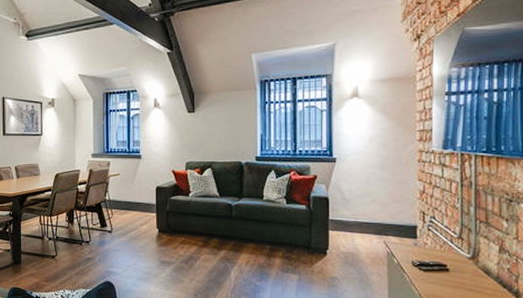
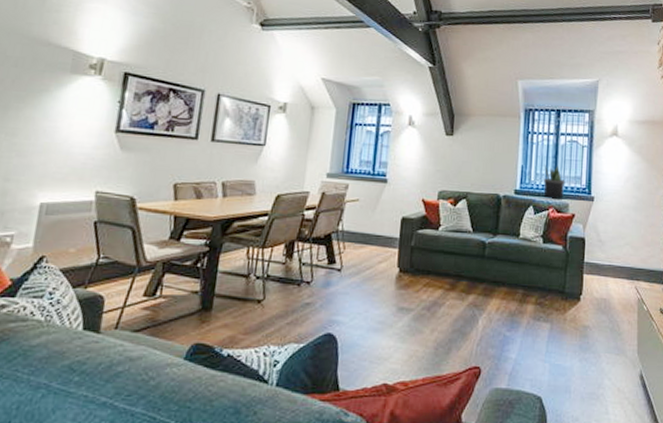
planter: none [284,130,306,163] -> present [543,165,566,199]

